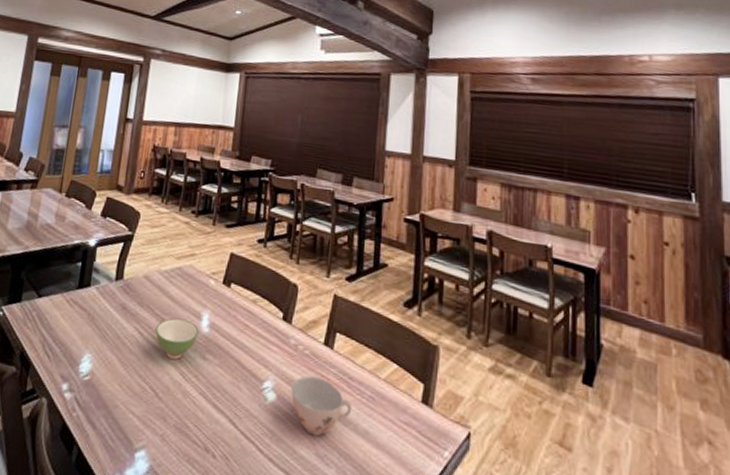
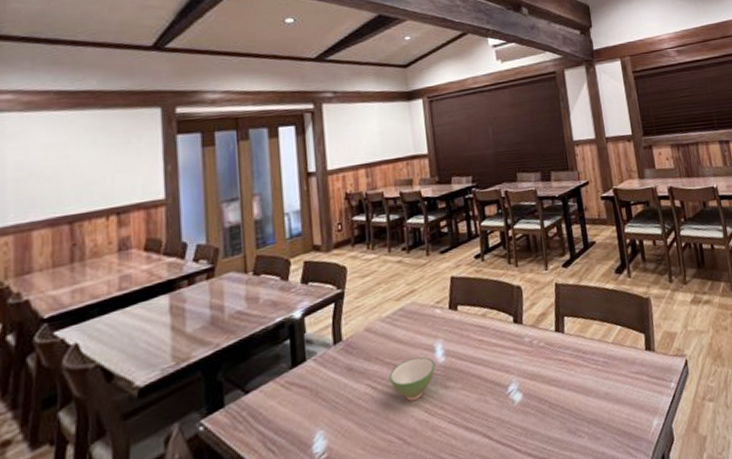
teacup: present [290,375,353,437] -> none [534,362,591,417]

